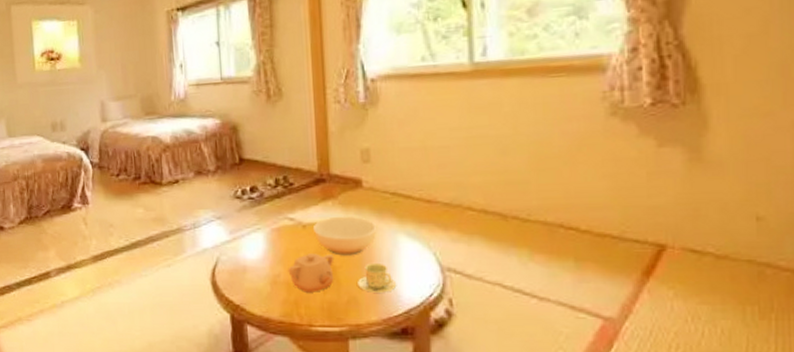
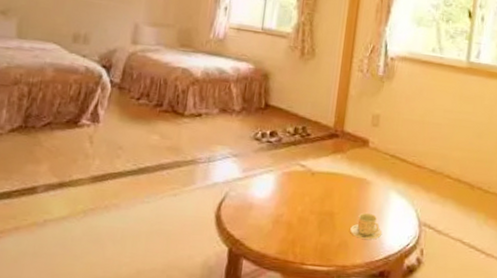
teapot: present [288,253,334,292] -> none [291,198,334,234]
bowl: present [312,216,377,256] -> none [320,168,375,204]

